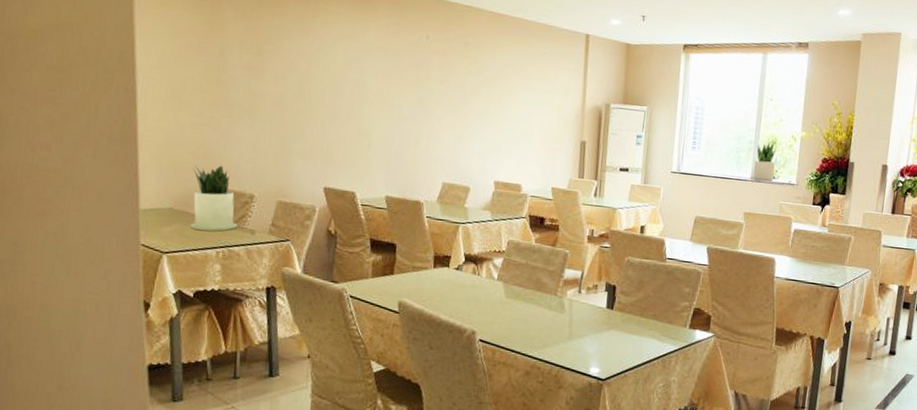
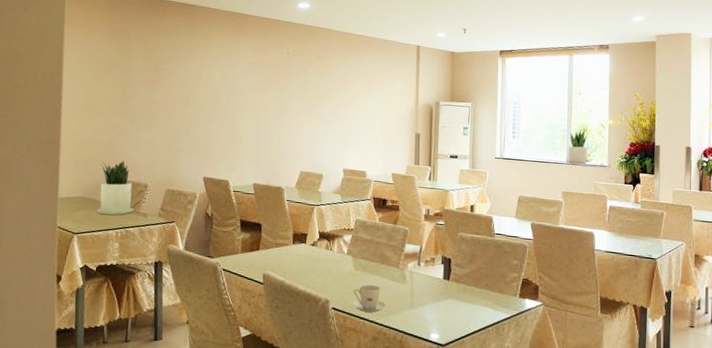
teacup: none [502,313,542,345] -> present [352,284,387,313]

